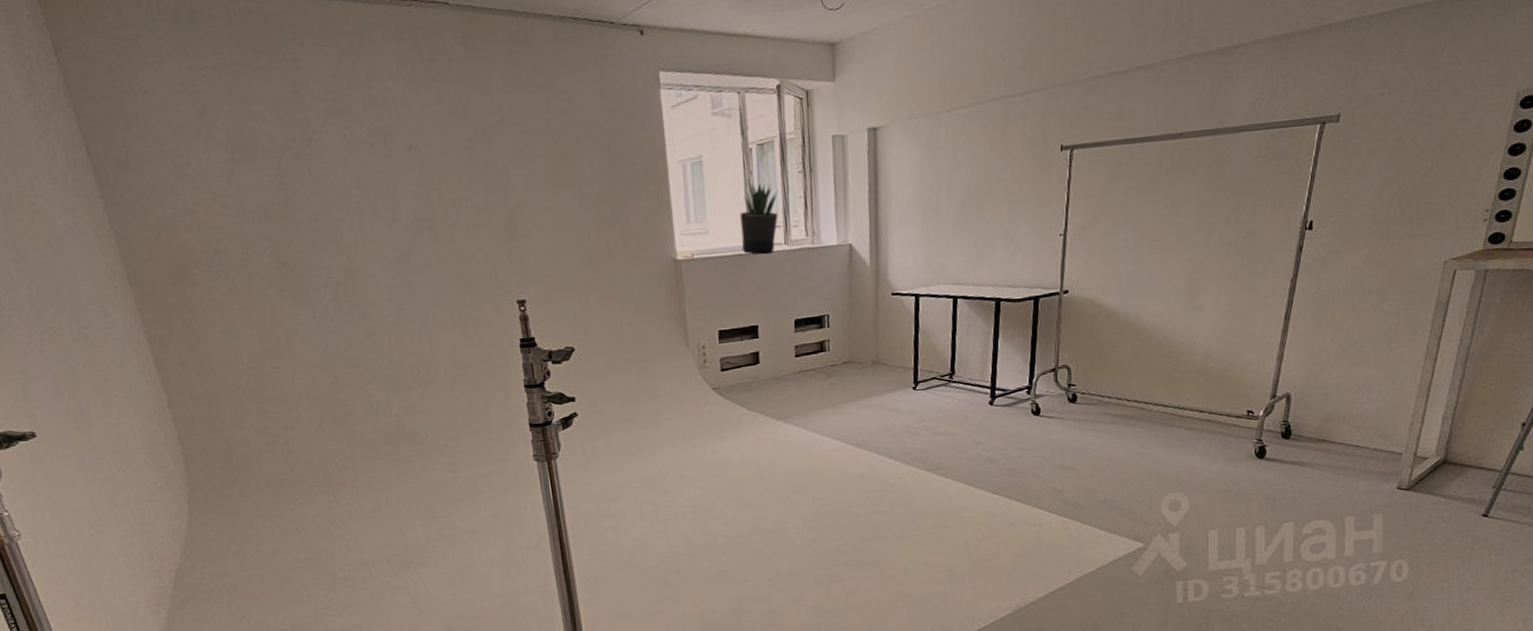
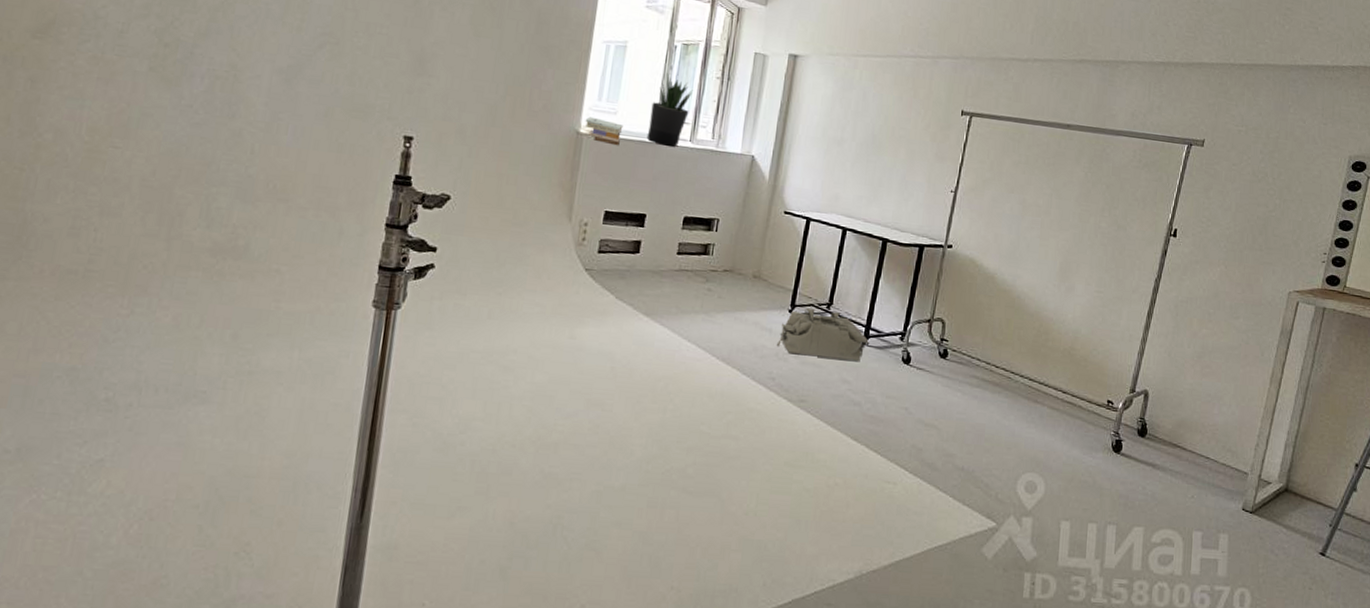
books: none [679,241,718,266] -> present [585,116,623,146]
duffel bag: none [906,380,997,428] -> present [776,308,870,361]

